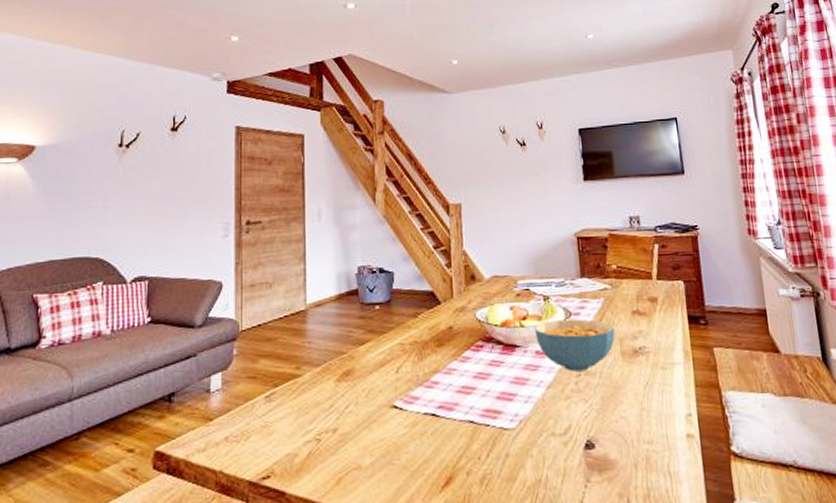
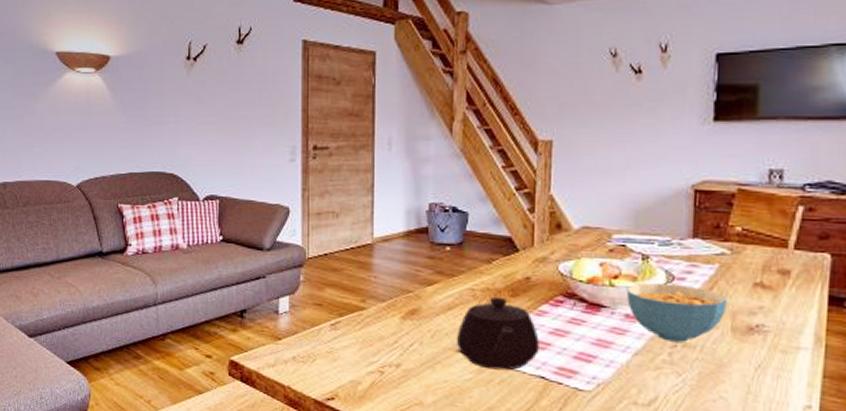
teapot: none [389,348,466,421] -> present [456,296,539,371]

